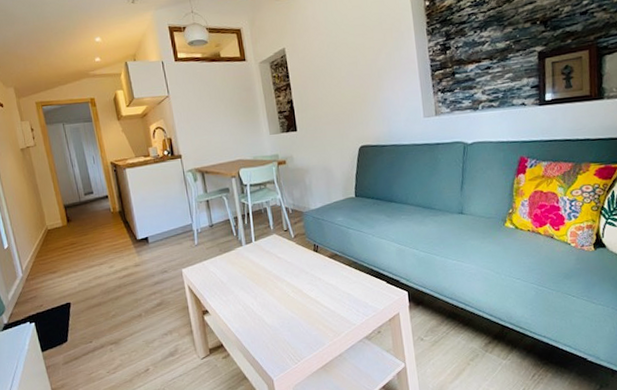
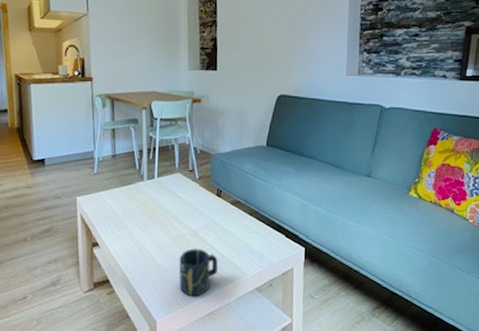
cup: none [286,304,325,352] -> present [179,249,218,296]

